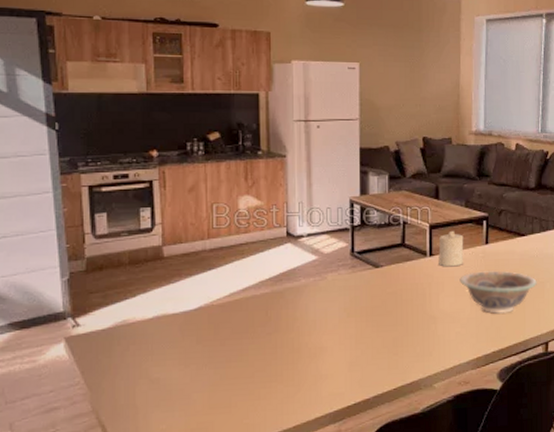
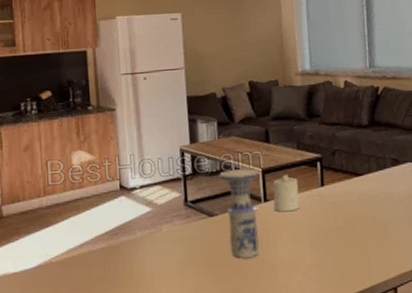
vase: none [387,222,426,309] -> present [219,168,259,258]
decorative bowl: present [459,270,537,314] -> none [297,213,379,259]

